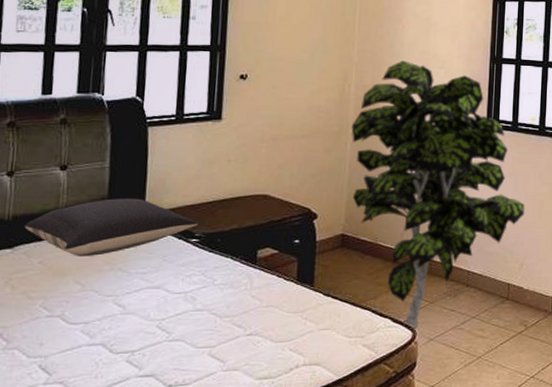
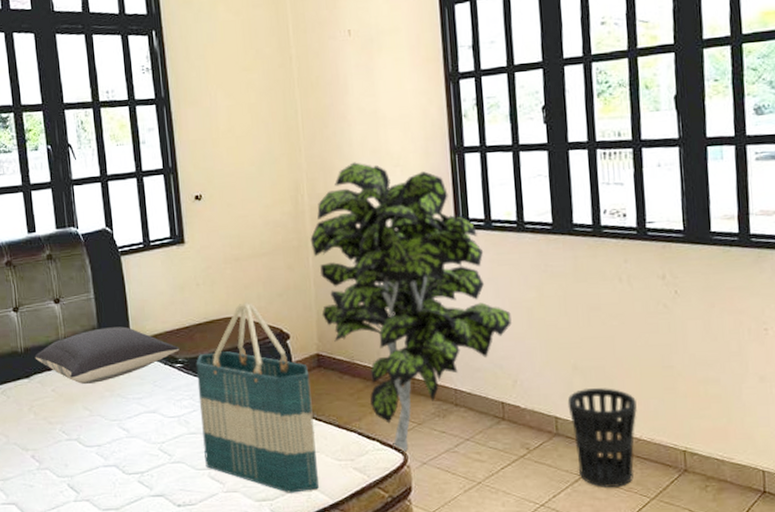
tote bag: none [207,181,332,371] -> present [196,302,319,493]

